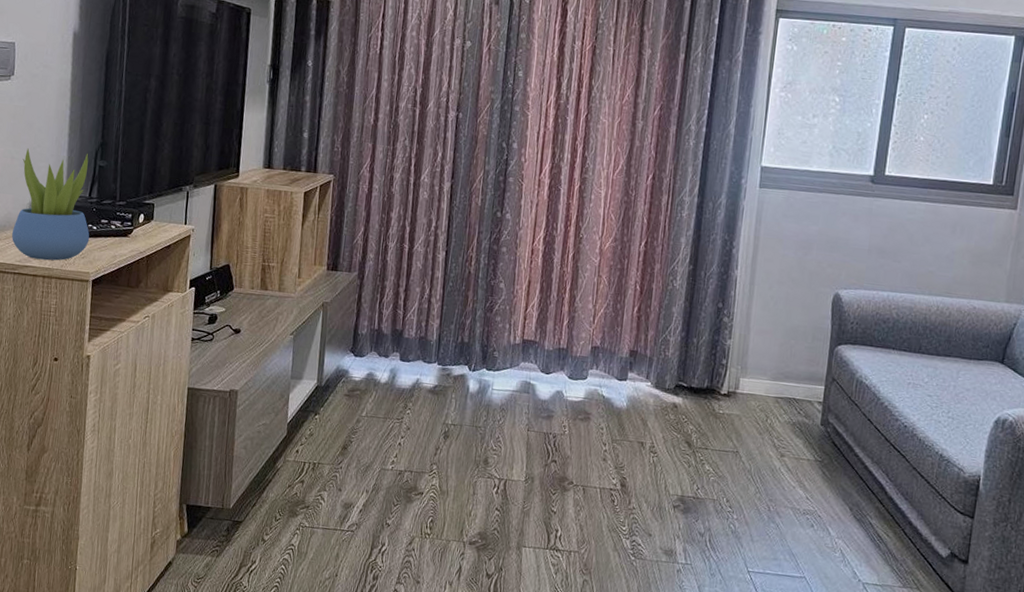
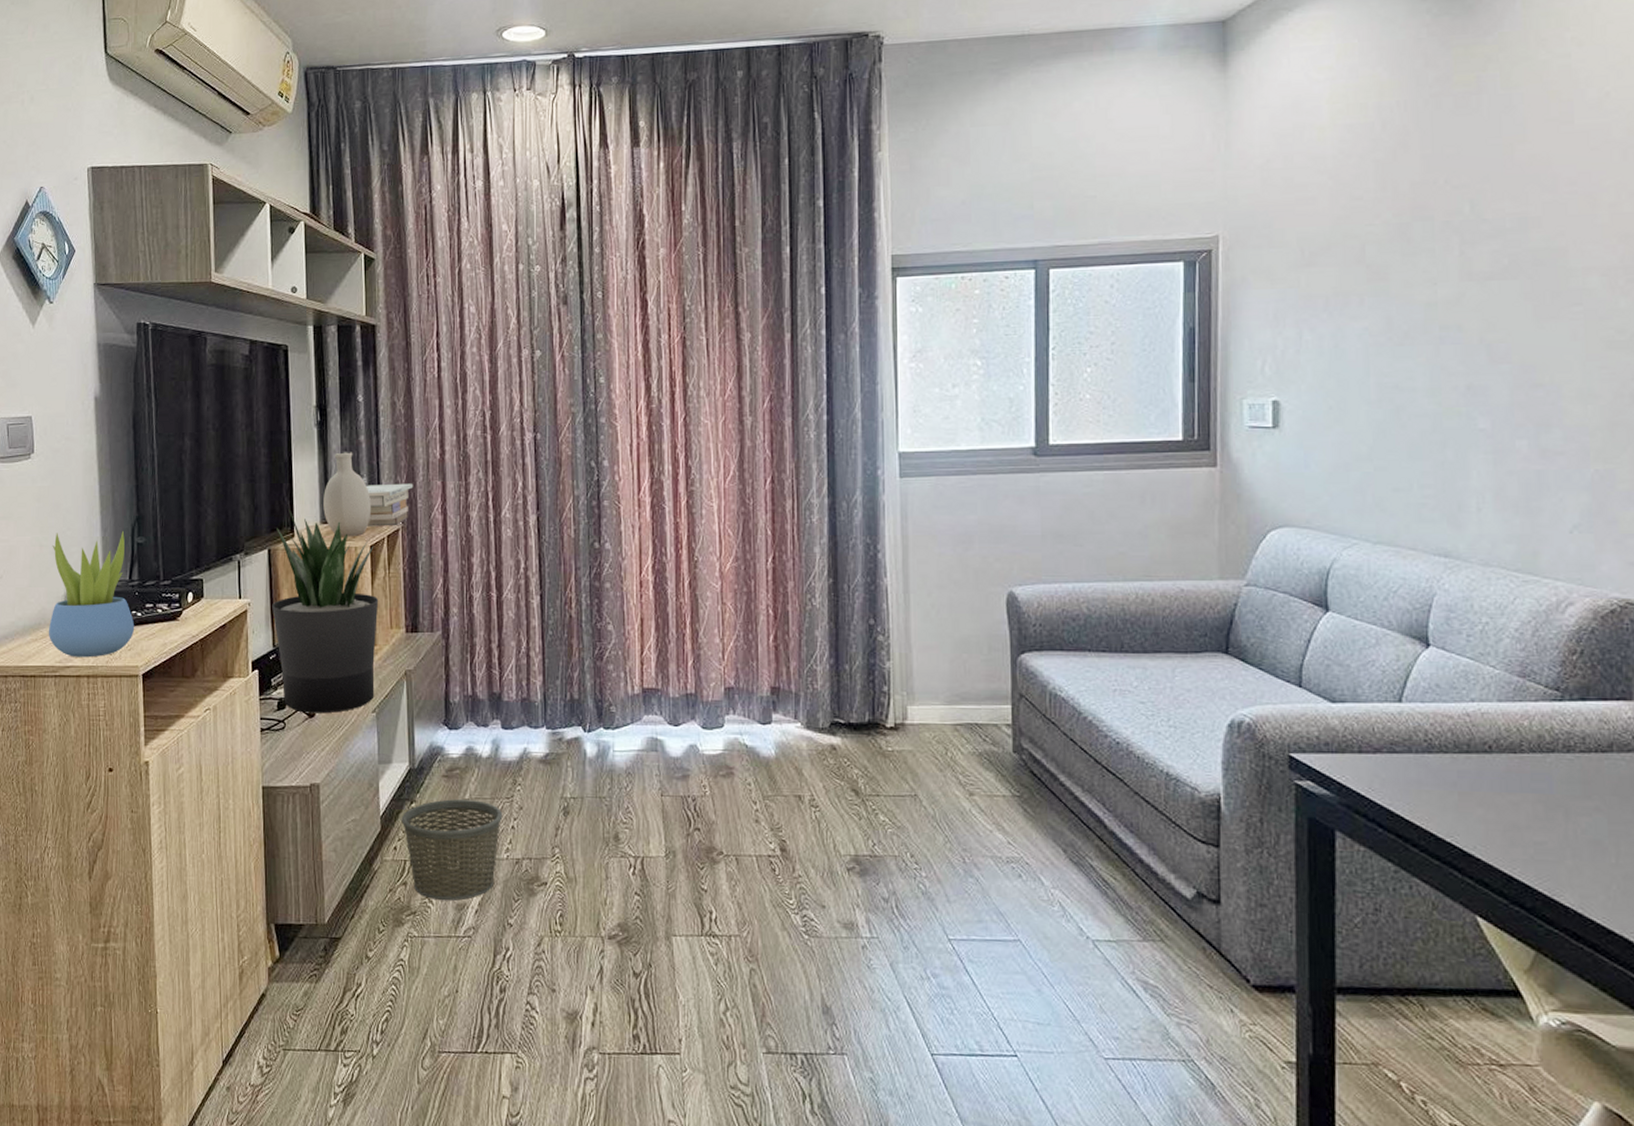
planter: none [212,151,308,332] -> present [272,508,379,714]
decorative vase: none [266,108,310,183] -> present [323,452,372,537]
books: none [303,139,348,177] -> present [366,483,413,527]
basket: none [305,414,393,500] -> present [401,799,503,900]

